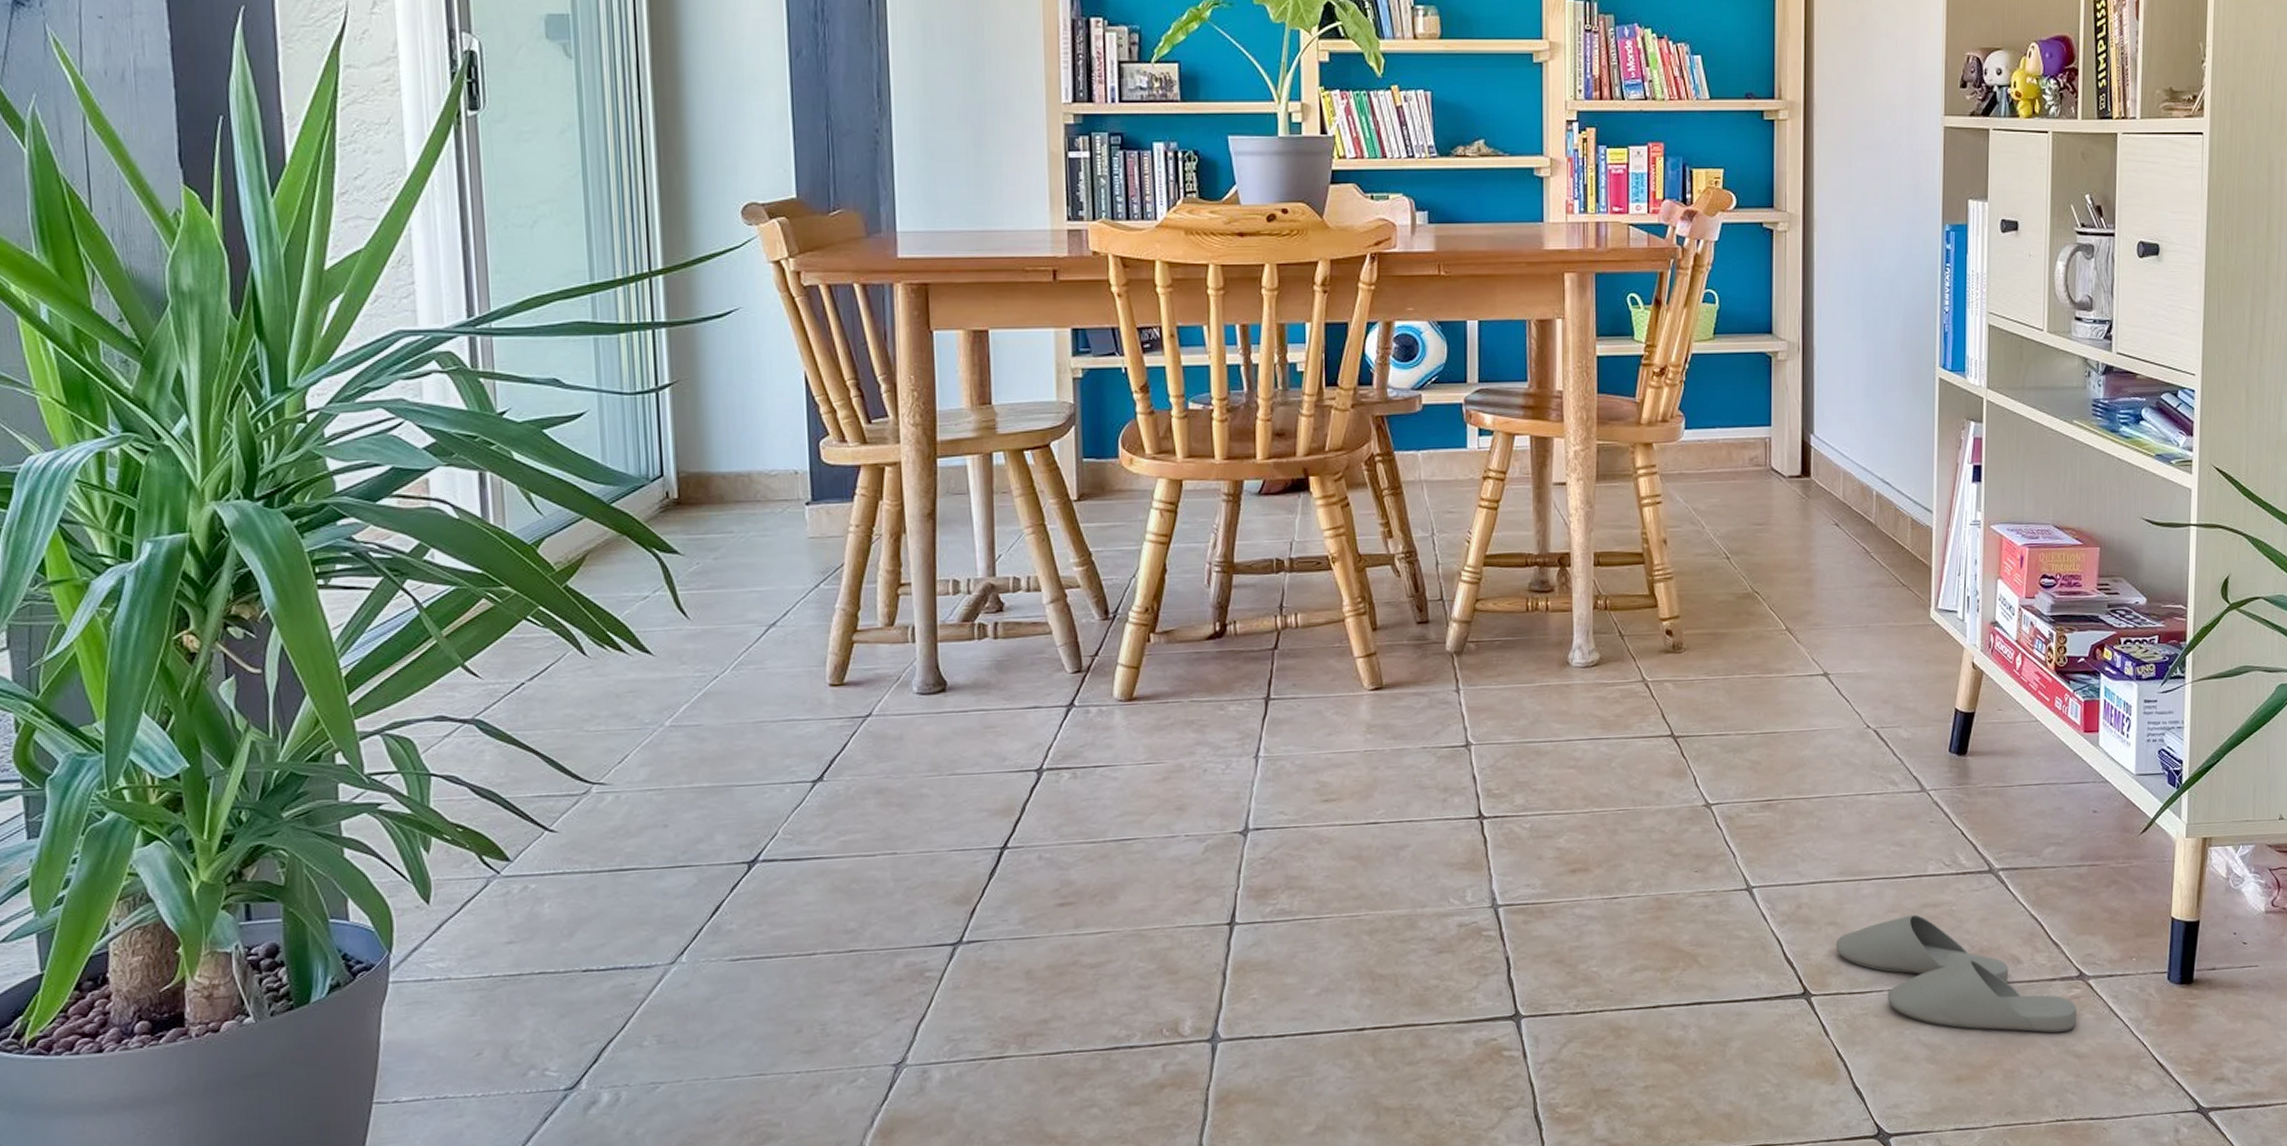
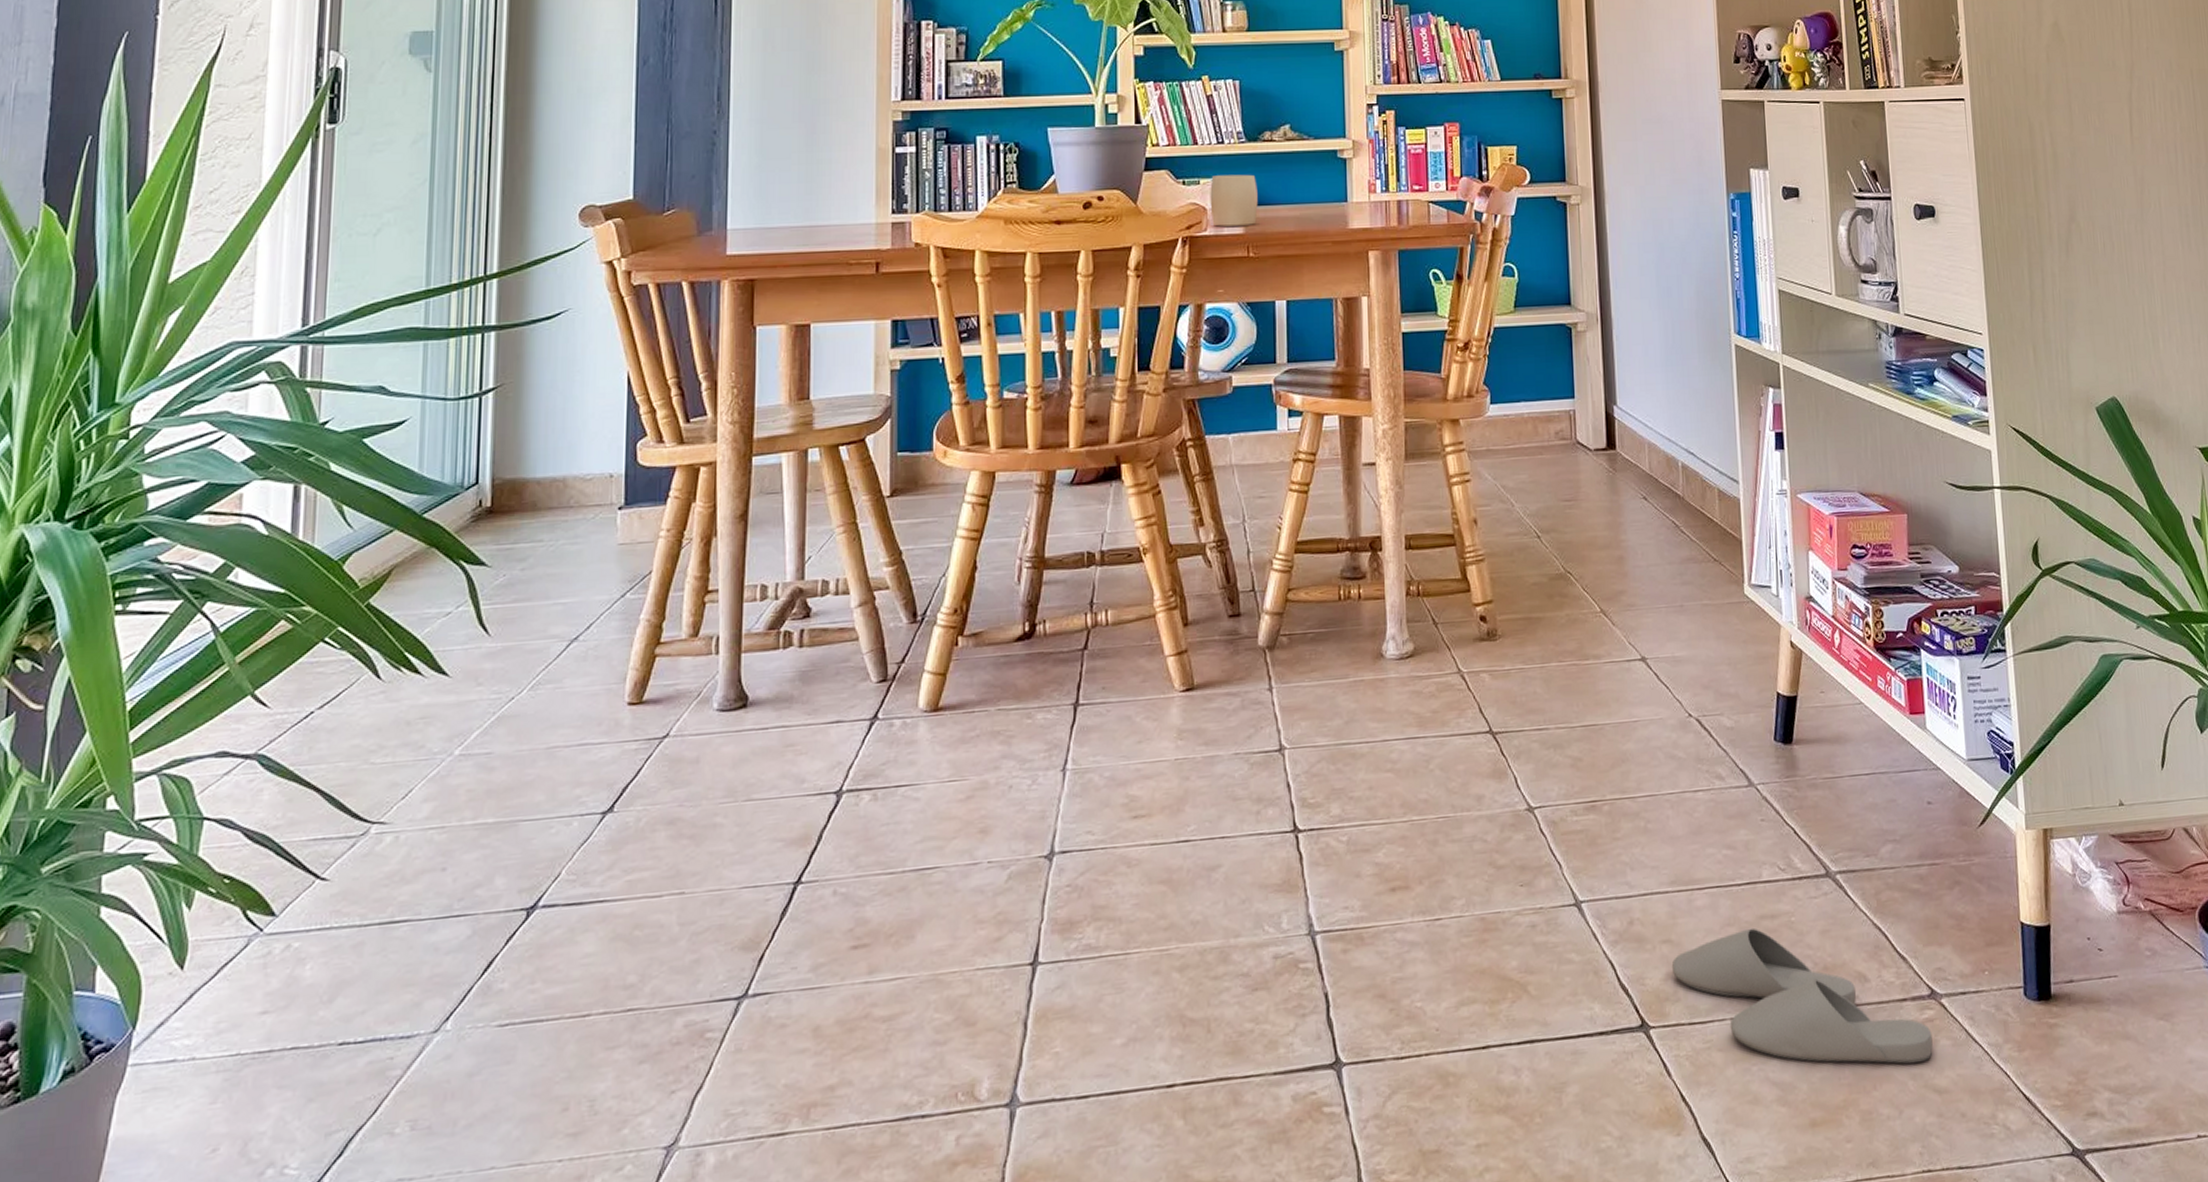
mug: none [1399,190,1450,244] -> present [1210,174,1258,227]

